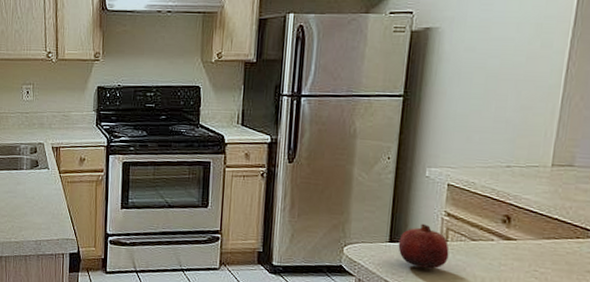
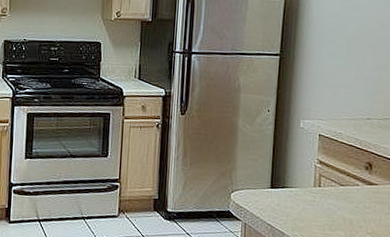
fruit: present [398,223,449,269] -> none [278,170,322,213]

